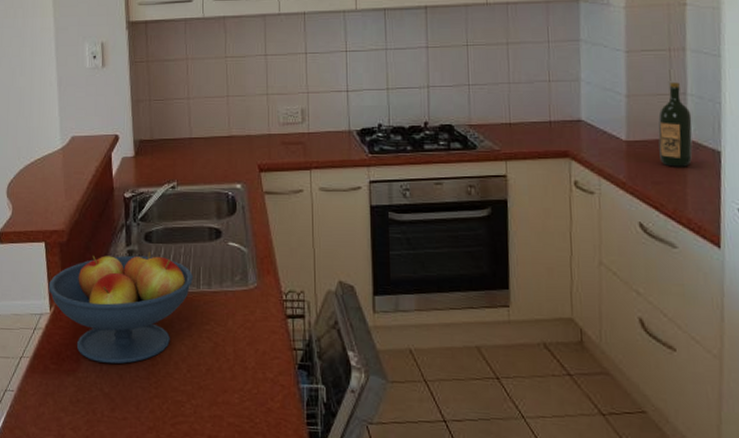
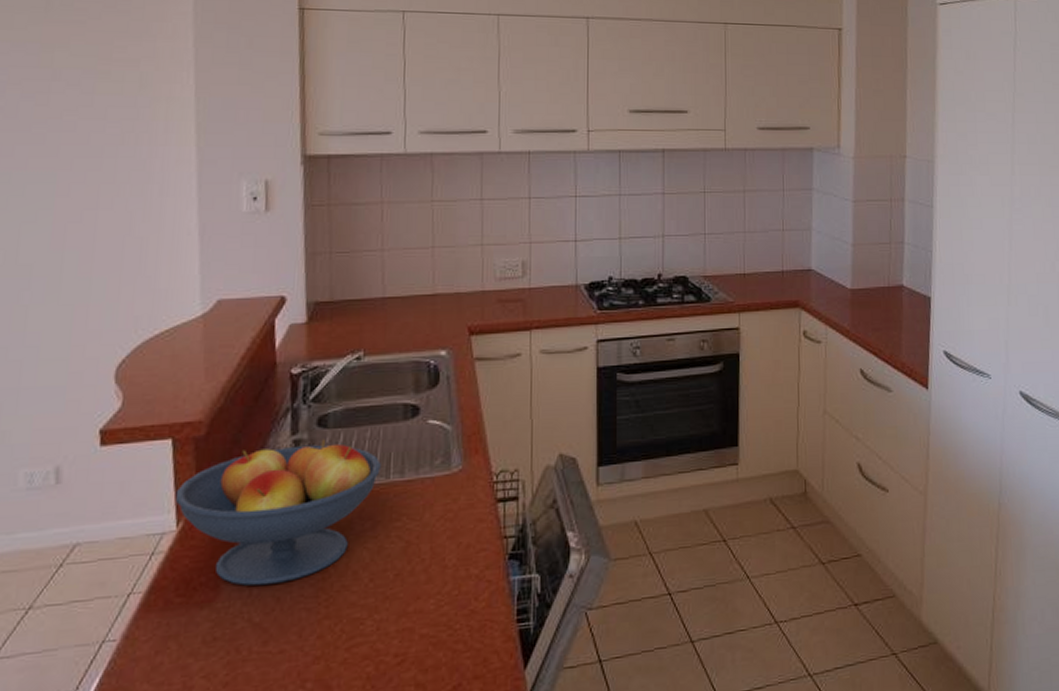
wine bottle: present [658,82,693,167] -> none [879,232,908,314]

